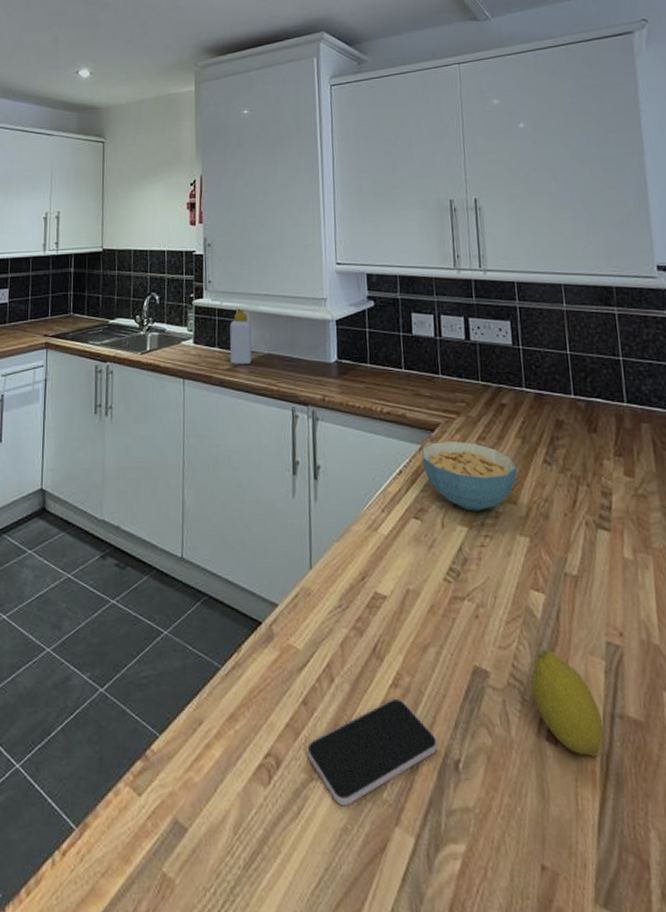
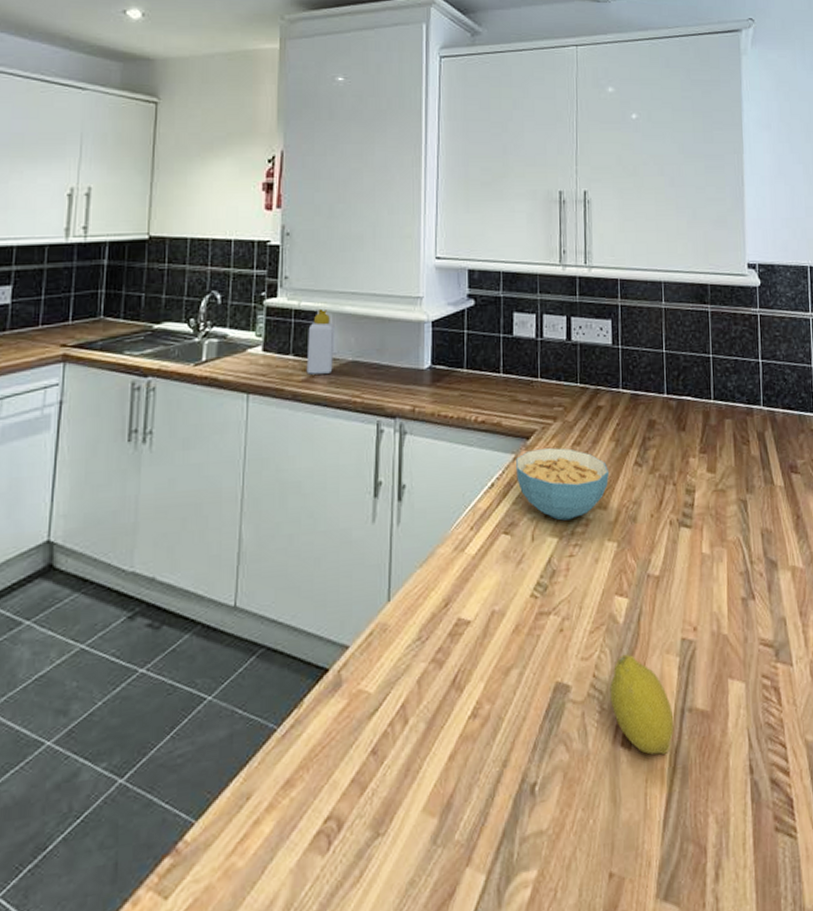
smartphone: present [307,698,438,807] -> none [374,729,516,858]

